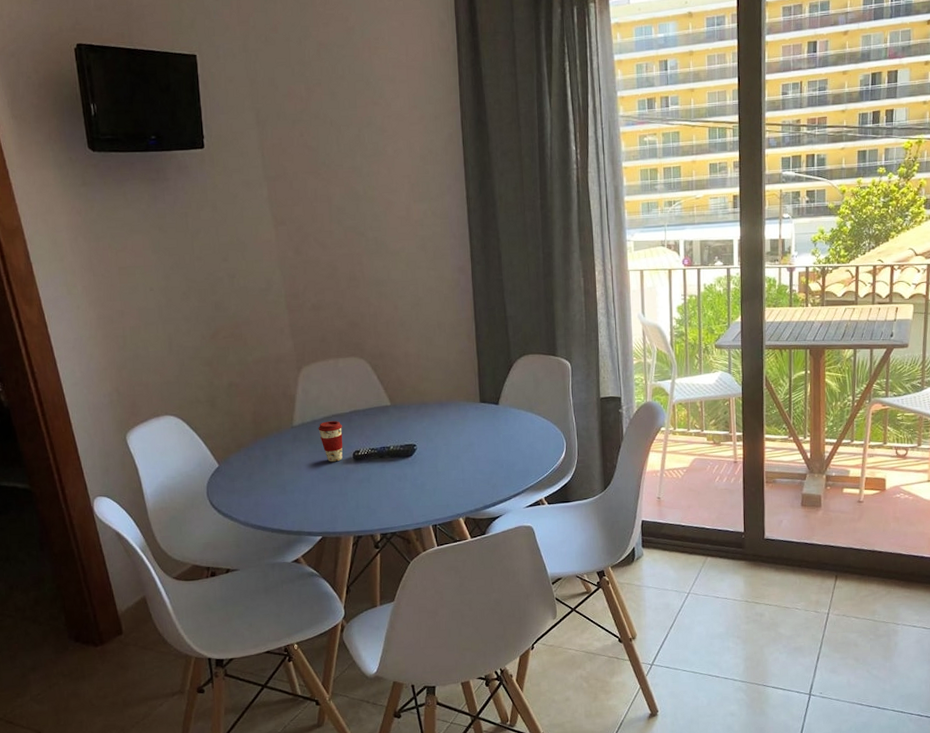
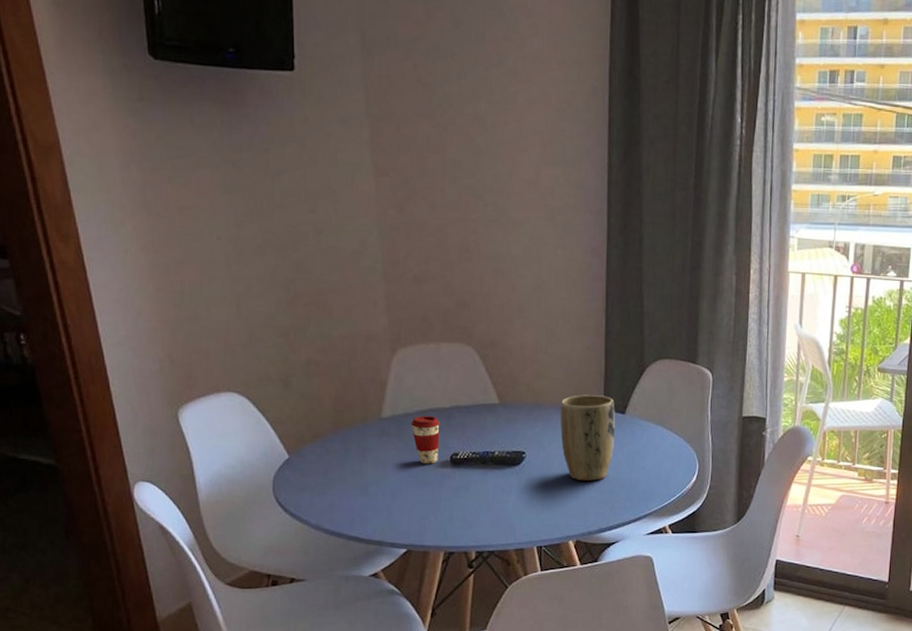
plant pot: none [442,390,492,466] -> present [560,395,616,482]

